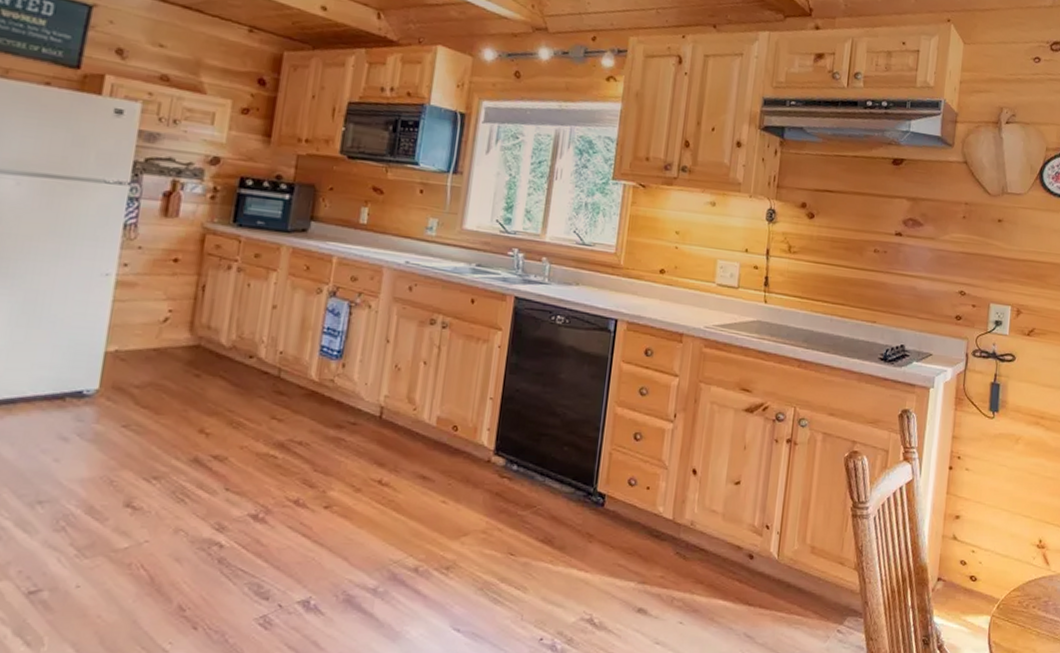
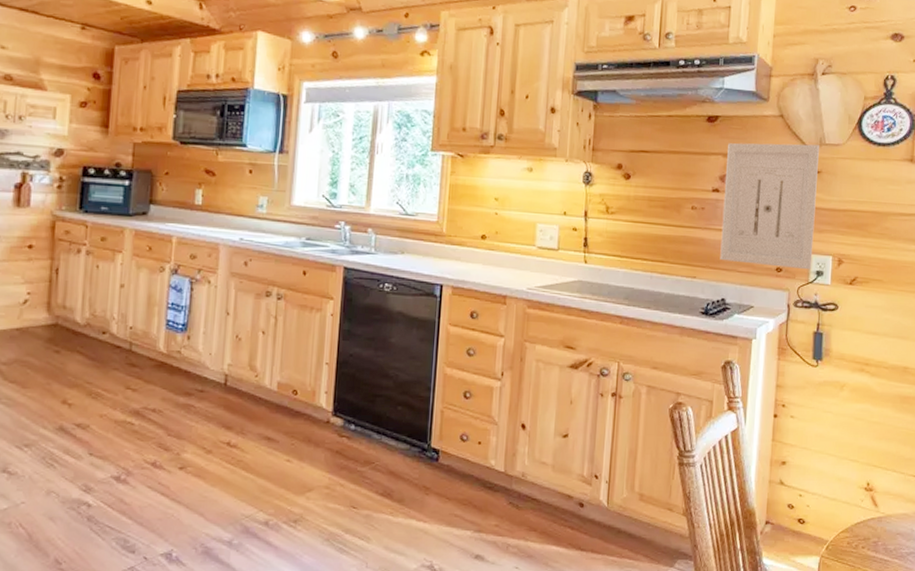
wall art: none [900,187,1002,320] -> present [720,143,820,270]

